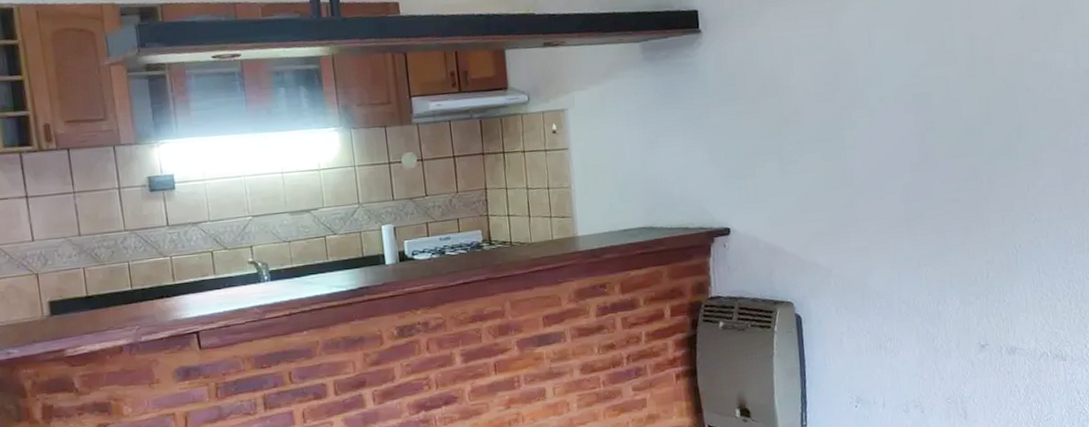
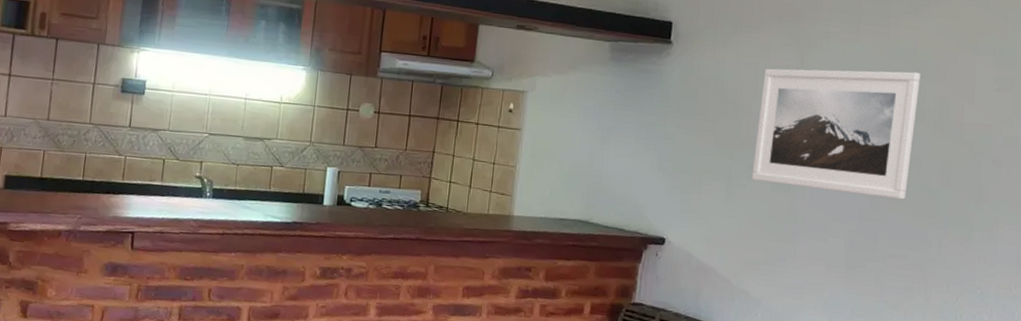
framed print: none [796,15,952,154] -> present [751,68,920,200]

